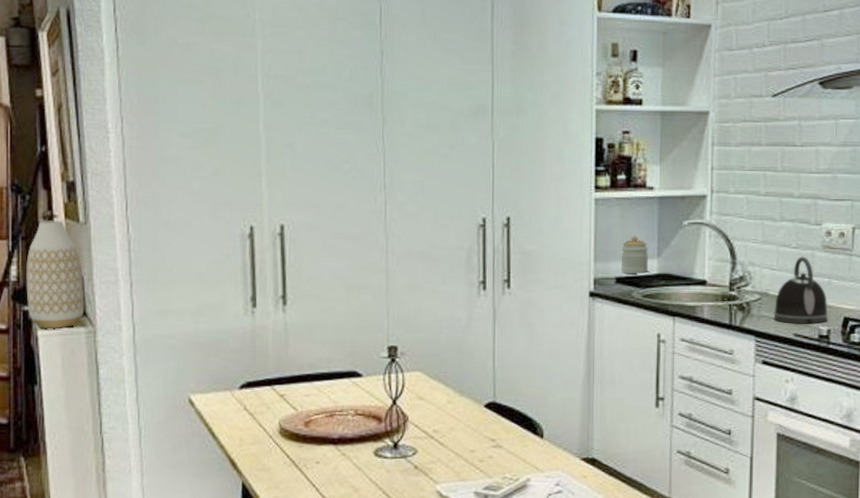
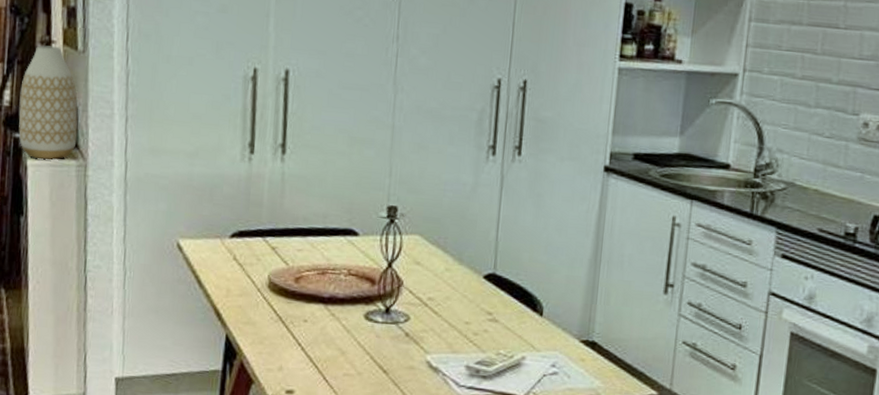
jar: present [621,236,649,274] -> none [640,111,672,152]
kettle: present [774,256,829,324] -> none [798,147,858,221]

